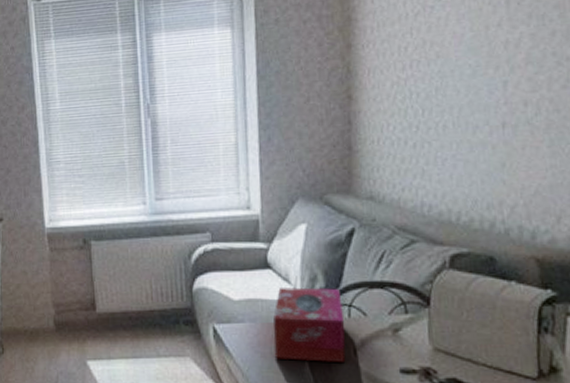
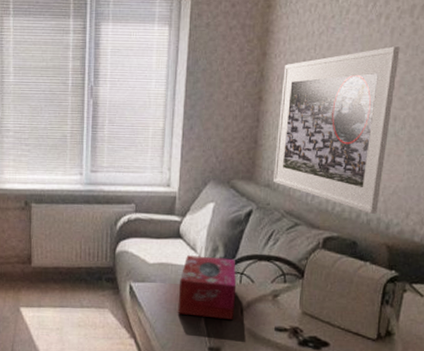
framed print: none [375,18,521,221] -> present [274,46,400,214]

